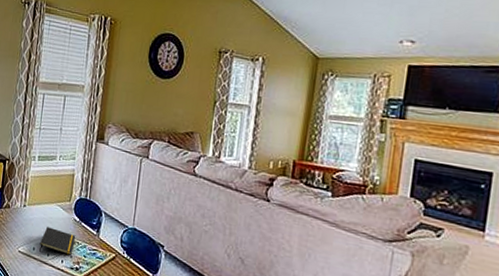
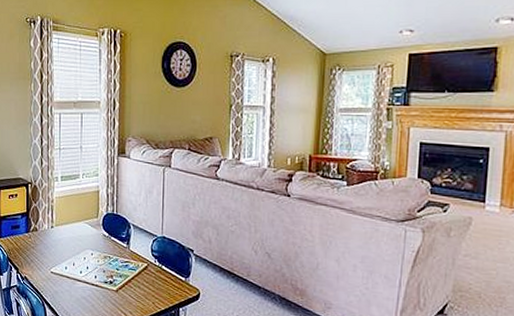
notepad: present [39,227,76,255] -> none [71,245,107,270]

